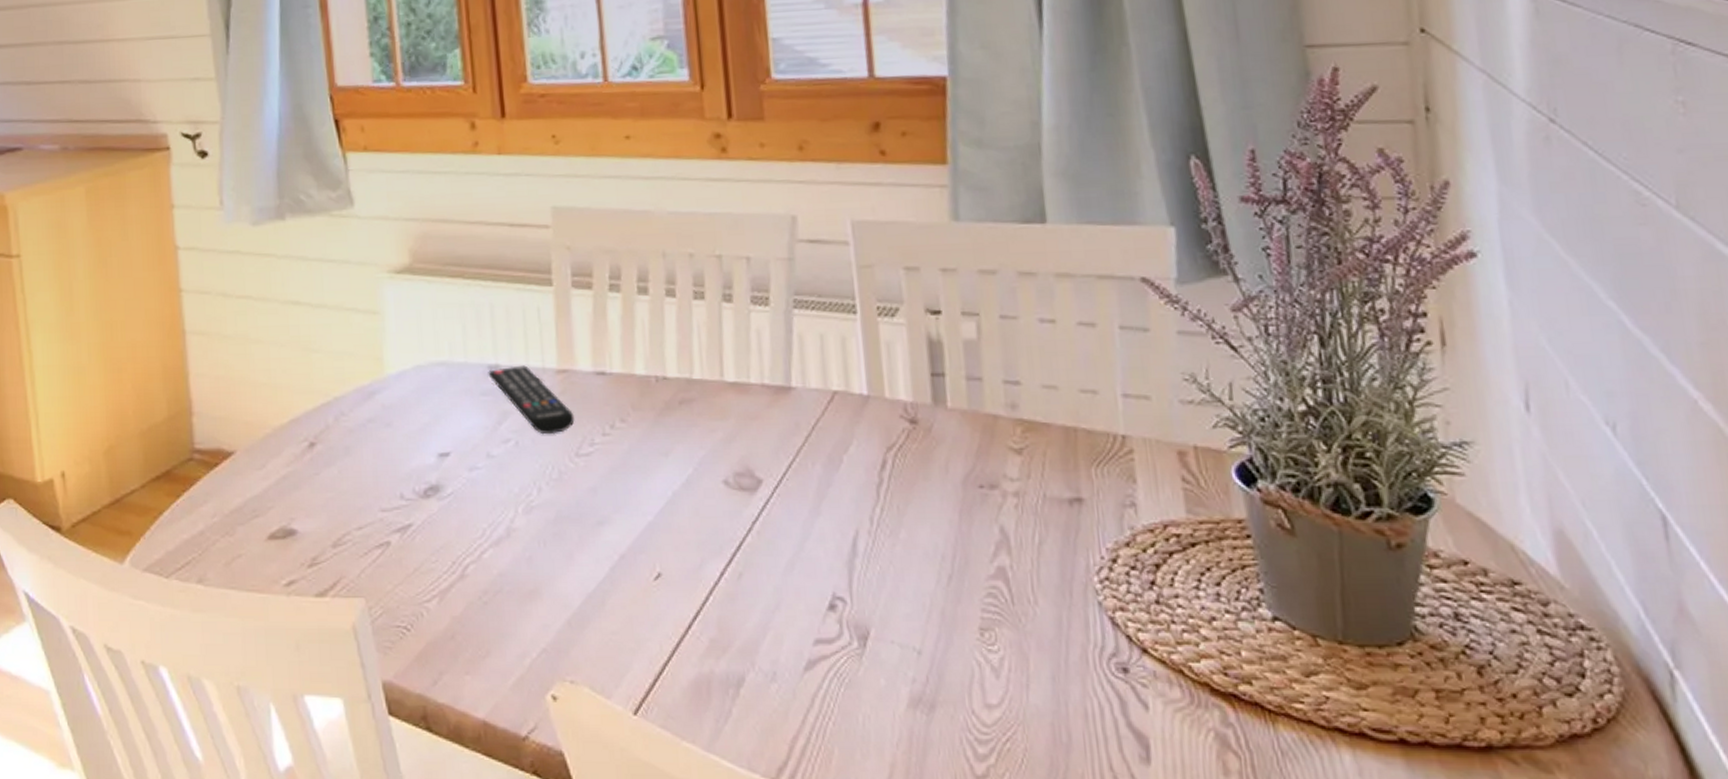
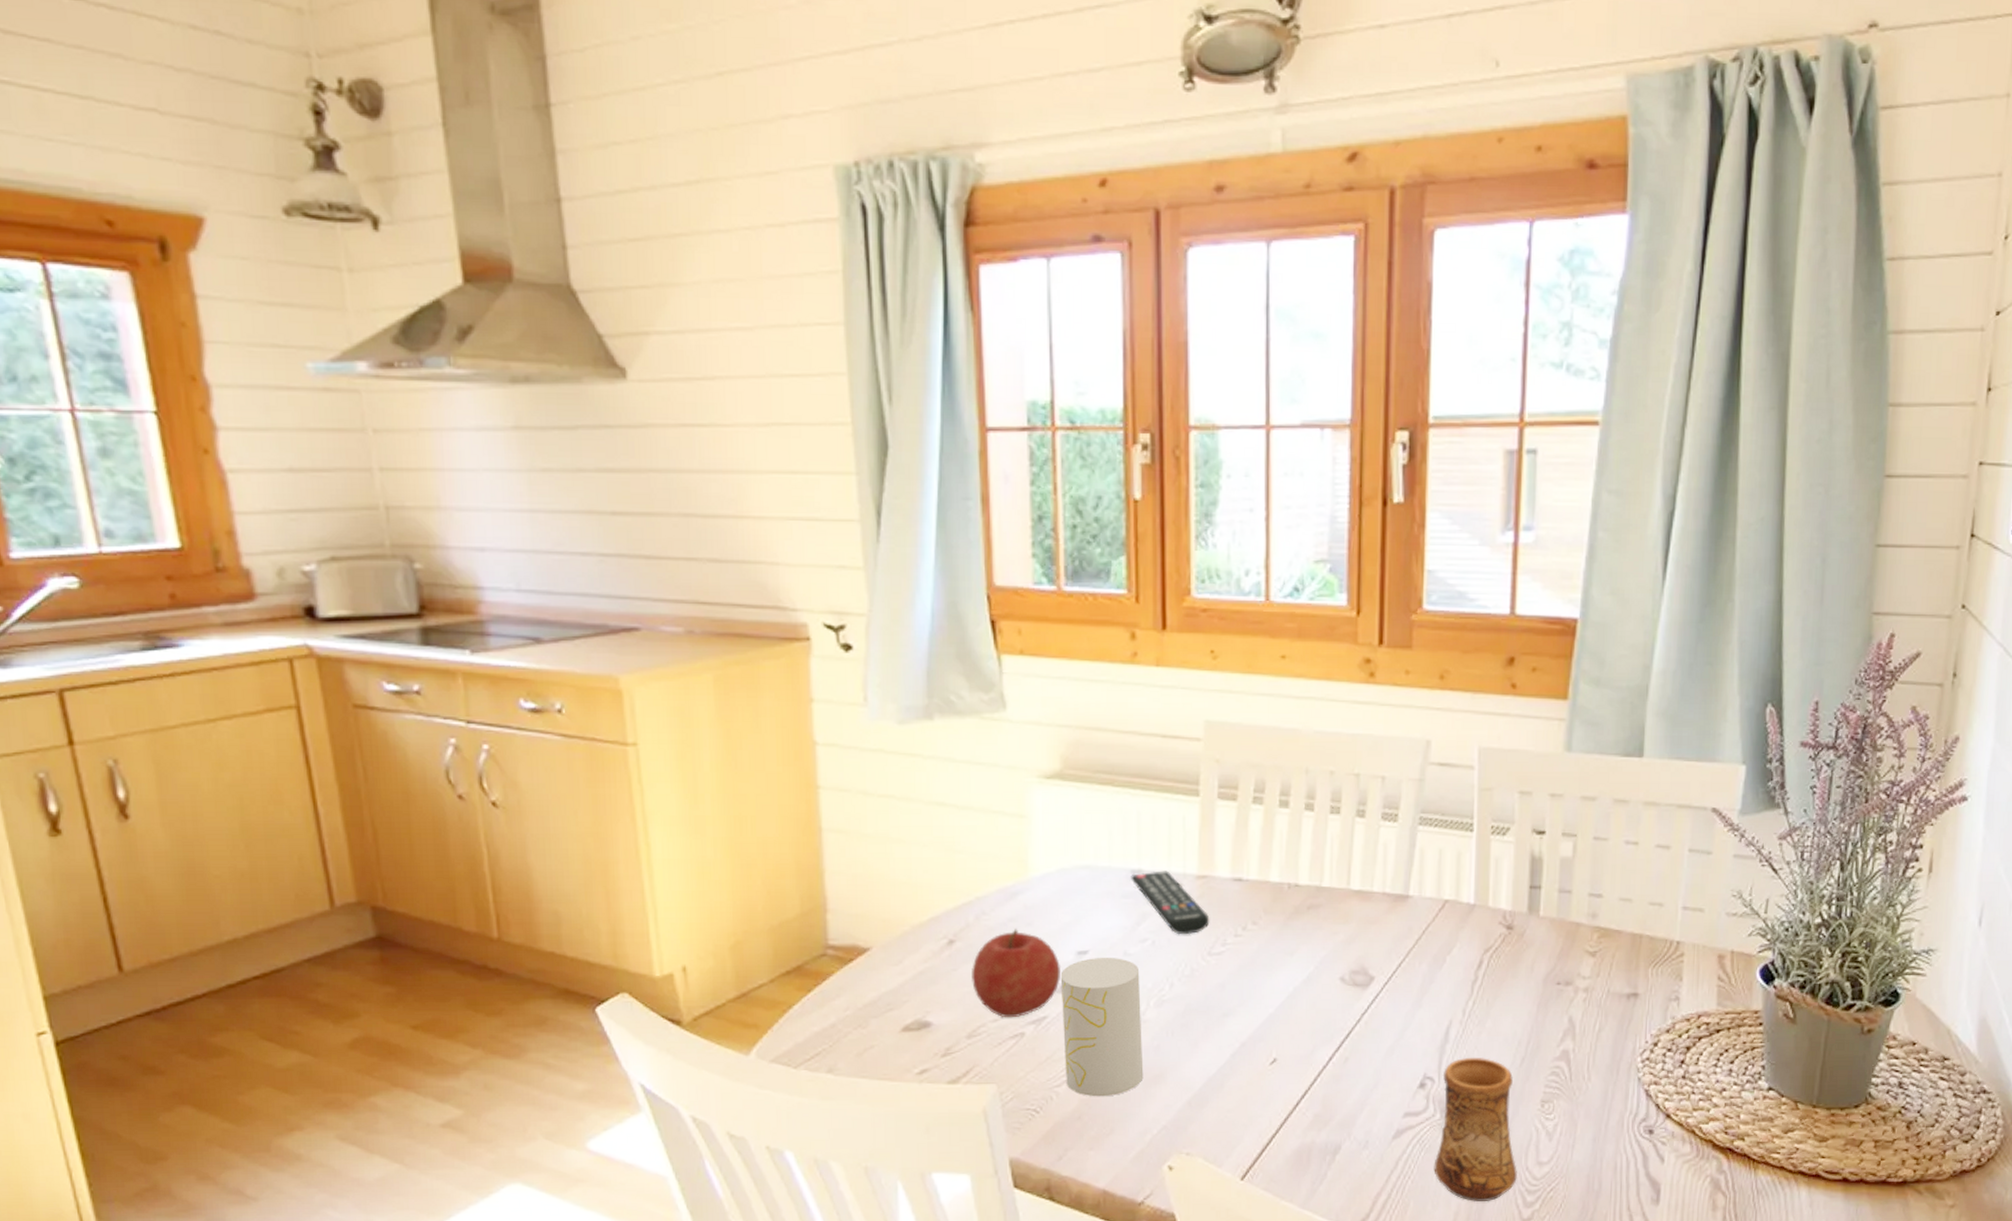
fruit: none [333,429,424,526] -> present [972,928,1061,1018]
cup: none [423,459,518,614] -> present [1060,957,1144,1097]
cup: none [855,574,963,753] -> present [1433,1057,1518,1202]

